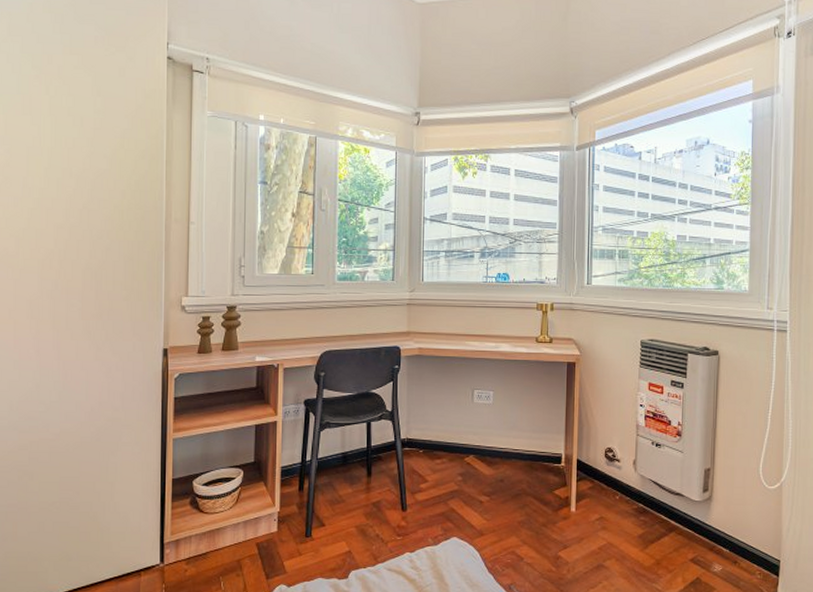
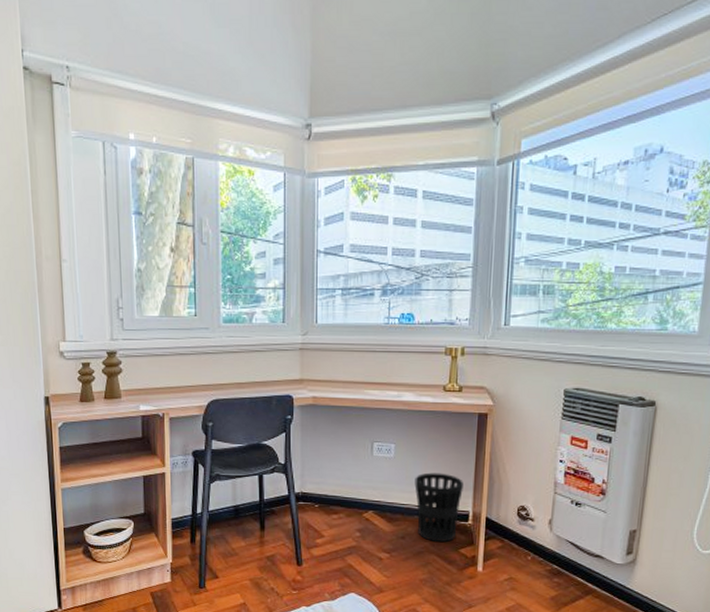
wastebasket: none [512,417,556,484] -> present [414,472,463,542]

